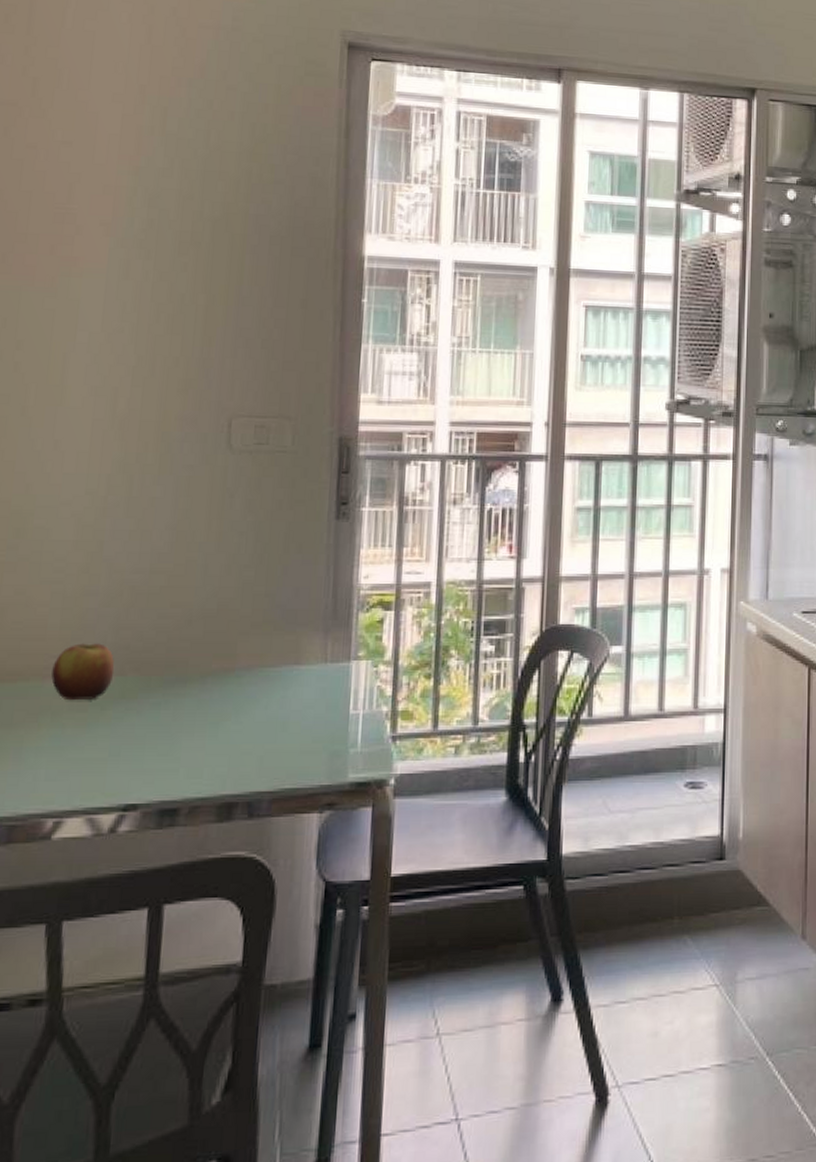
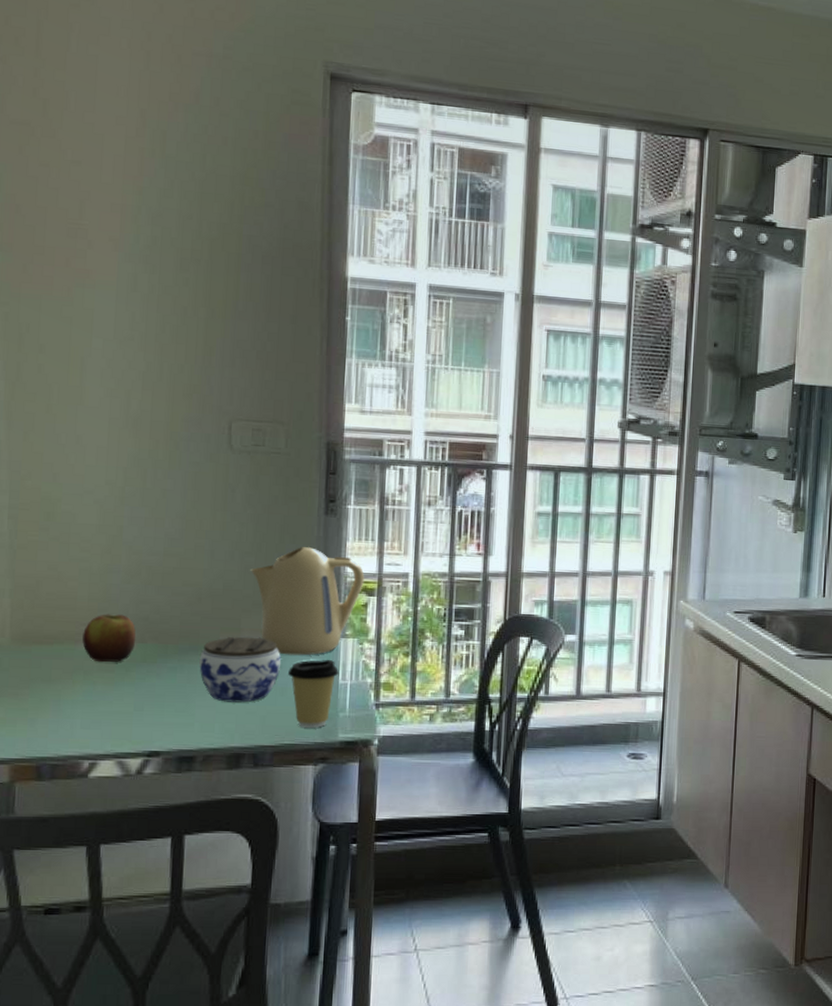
jar: none [187,663,282,742] -> present [199,636,281,703]
kettle: none [249,557,381,683] -> present [250,547,365,656]
coffee cup: none [289,686,350,768] -> present [287,659,339,728]

